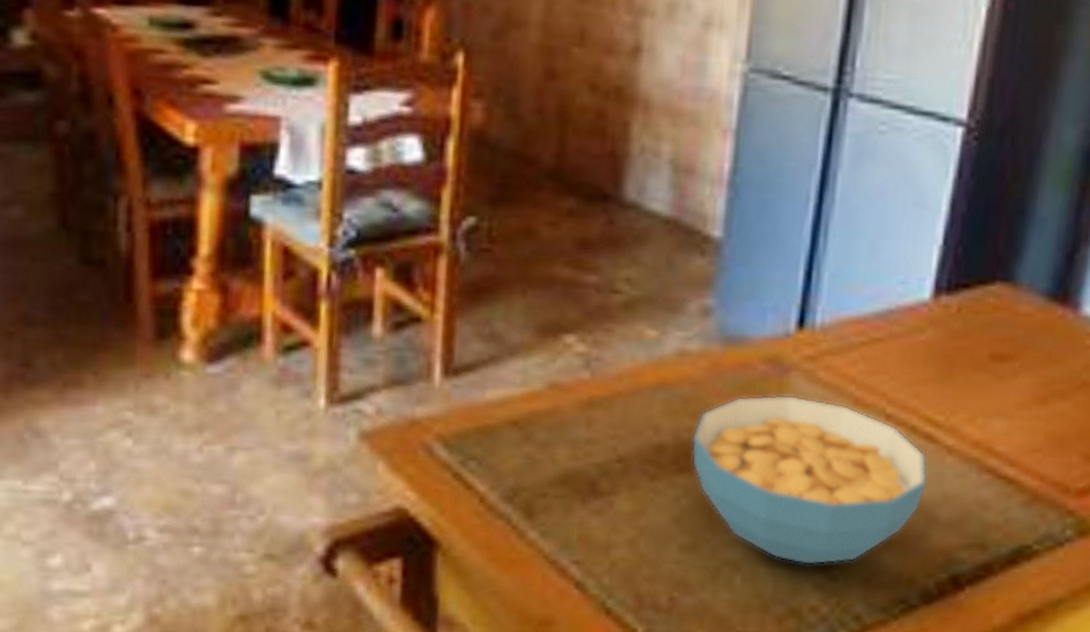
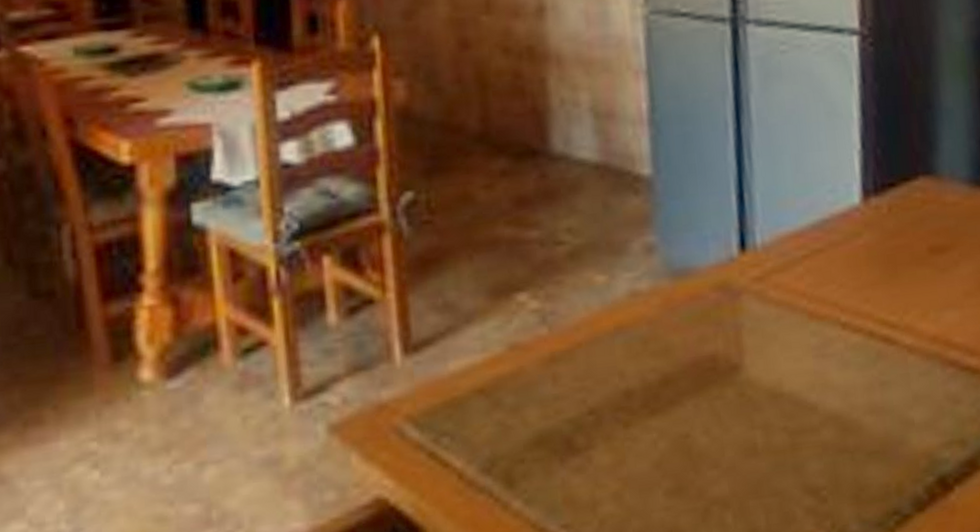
cereal bowl: present [691,394,928,566] -> none [658,318,896,491]

